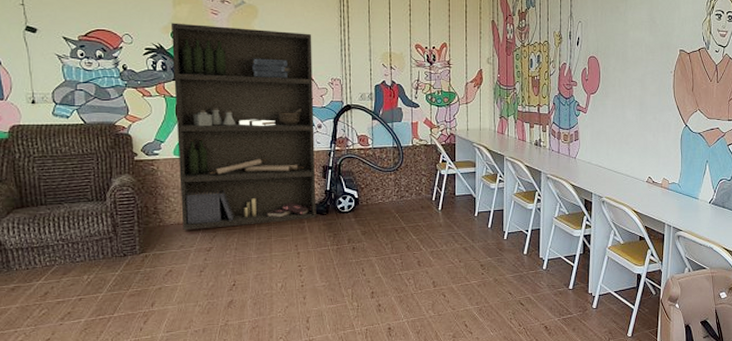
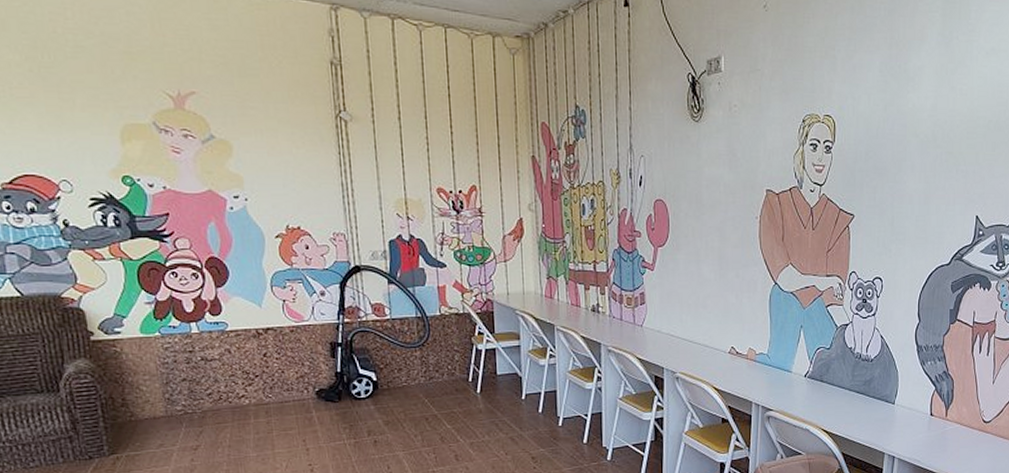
bookshelf: present [172,23,316,230] -> none [121,164,327,425]

